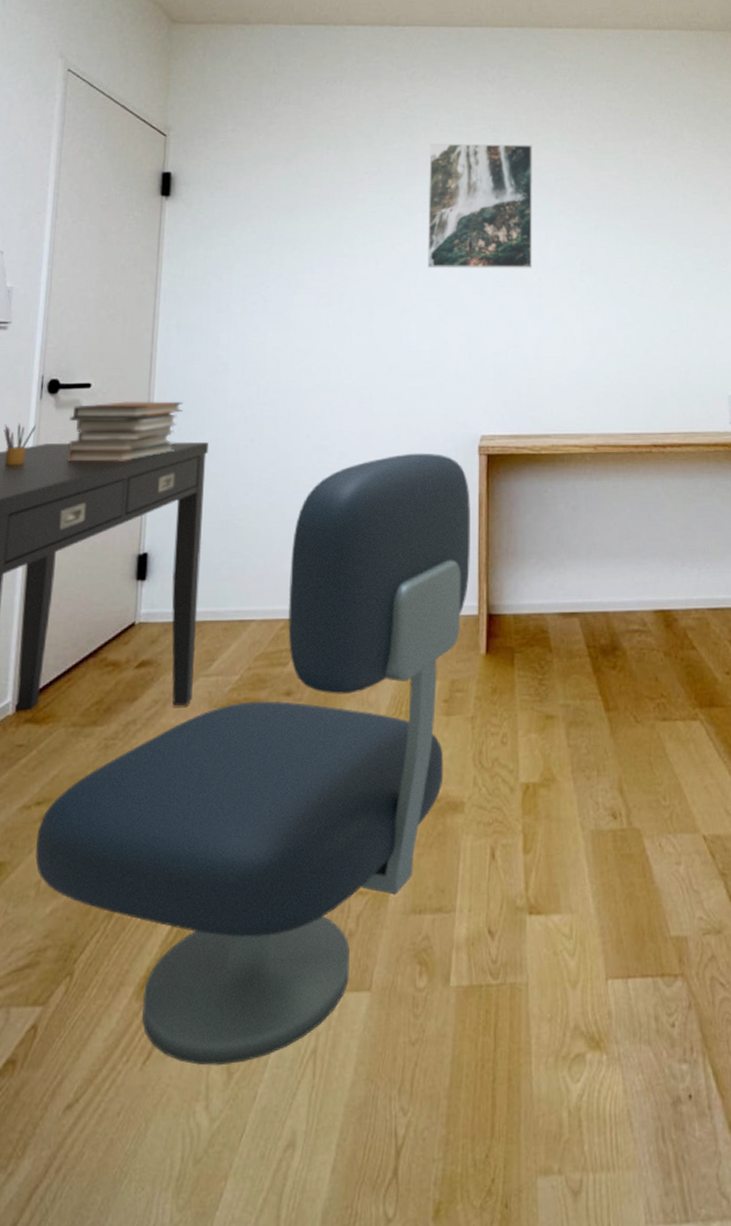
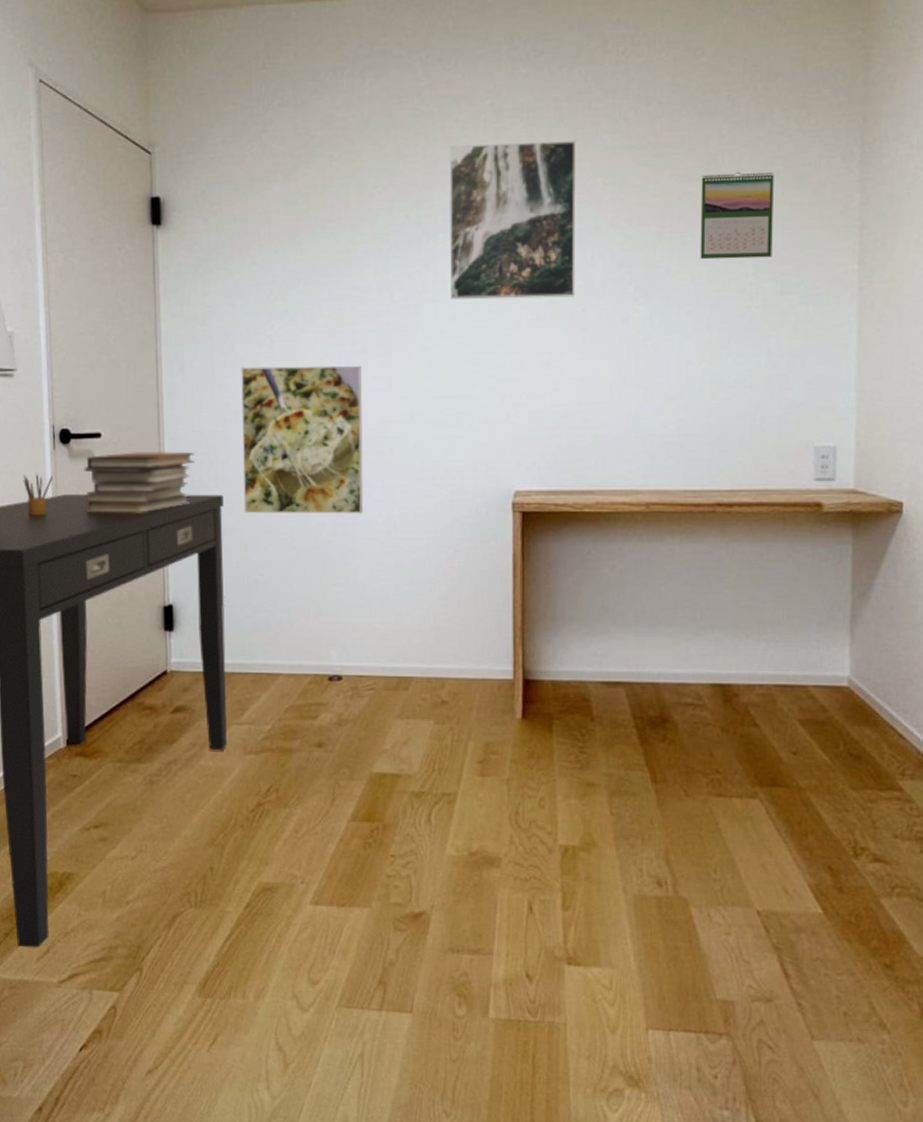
office chair: present [35,453,472,1066] -> none [98,509,505,1057]
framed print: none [227,323,347,460] -> present [241,365,364,514]
calendar: none [631,174,688,242] -> present [700,171,774,260]

